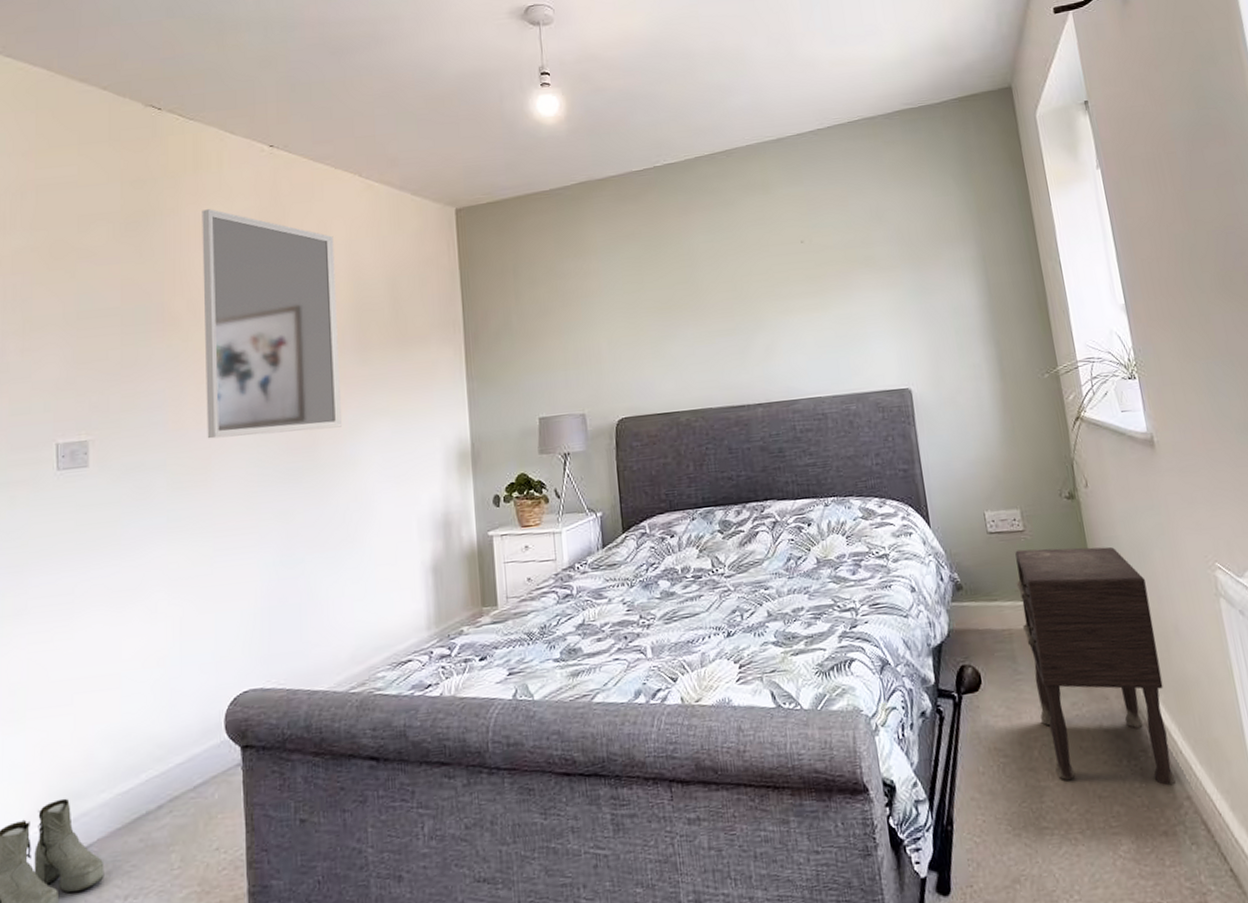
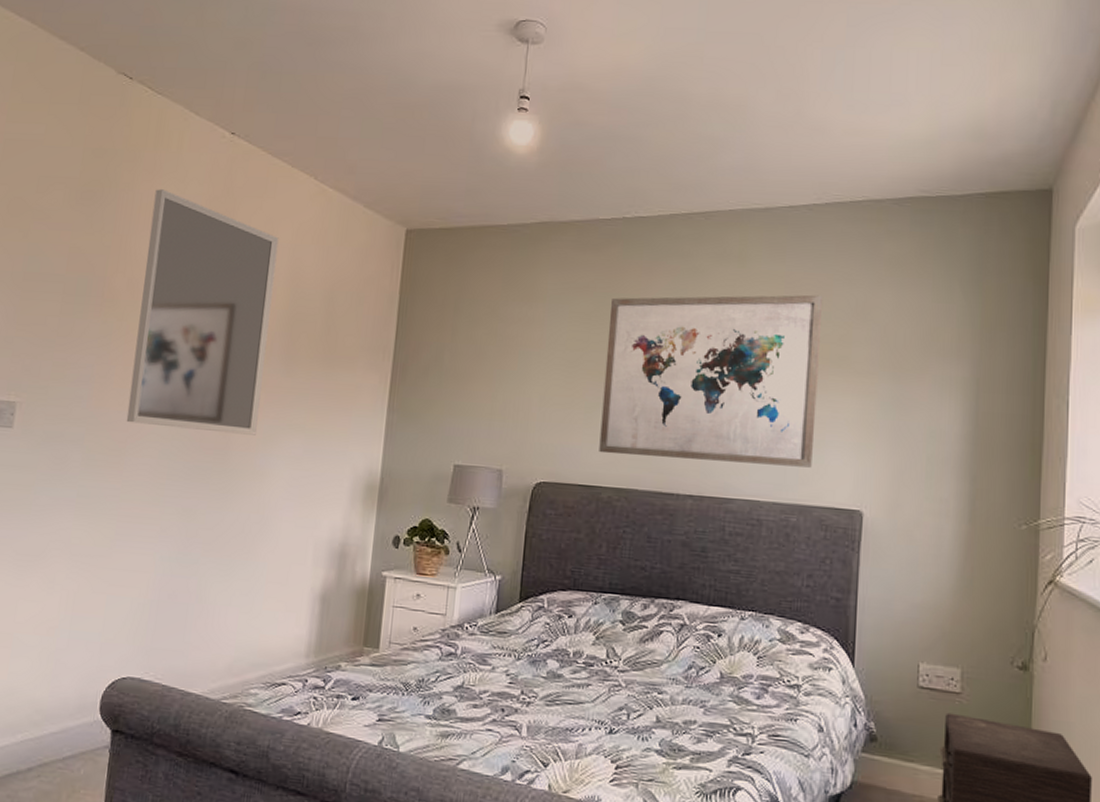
wall art: none [657,207,860,381] -> present [599,294,823,468]

